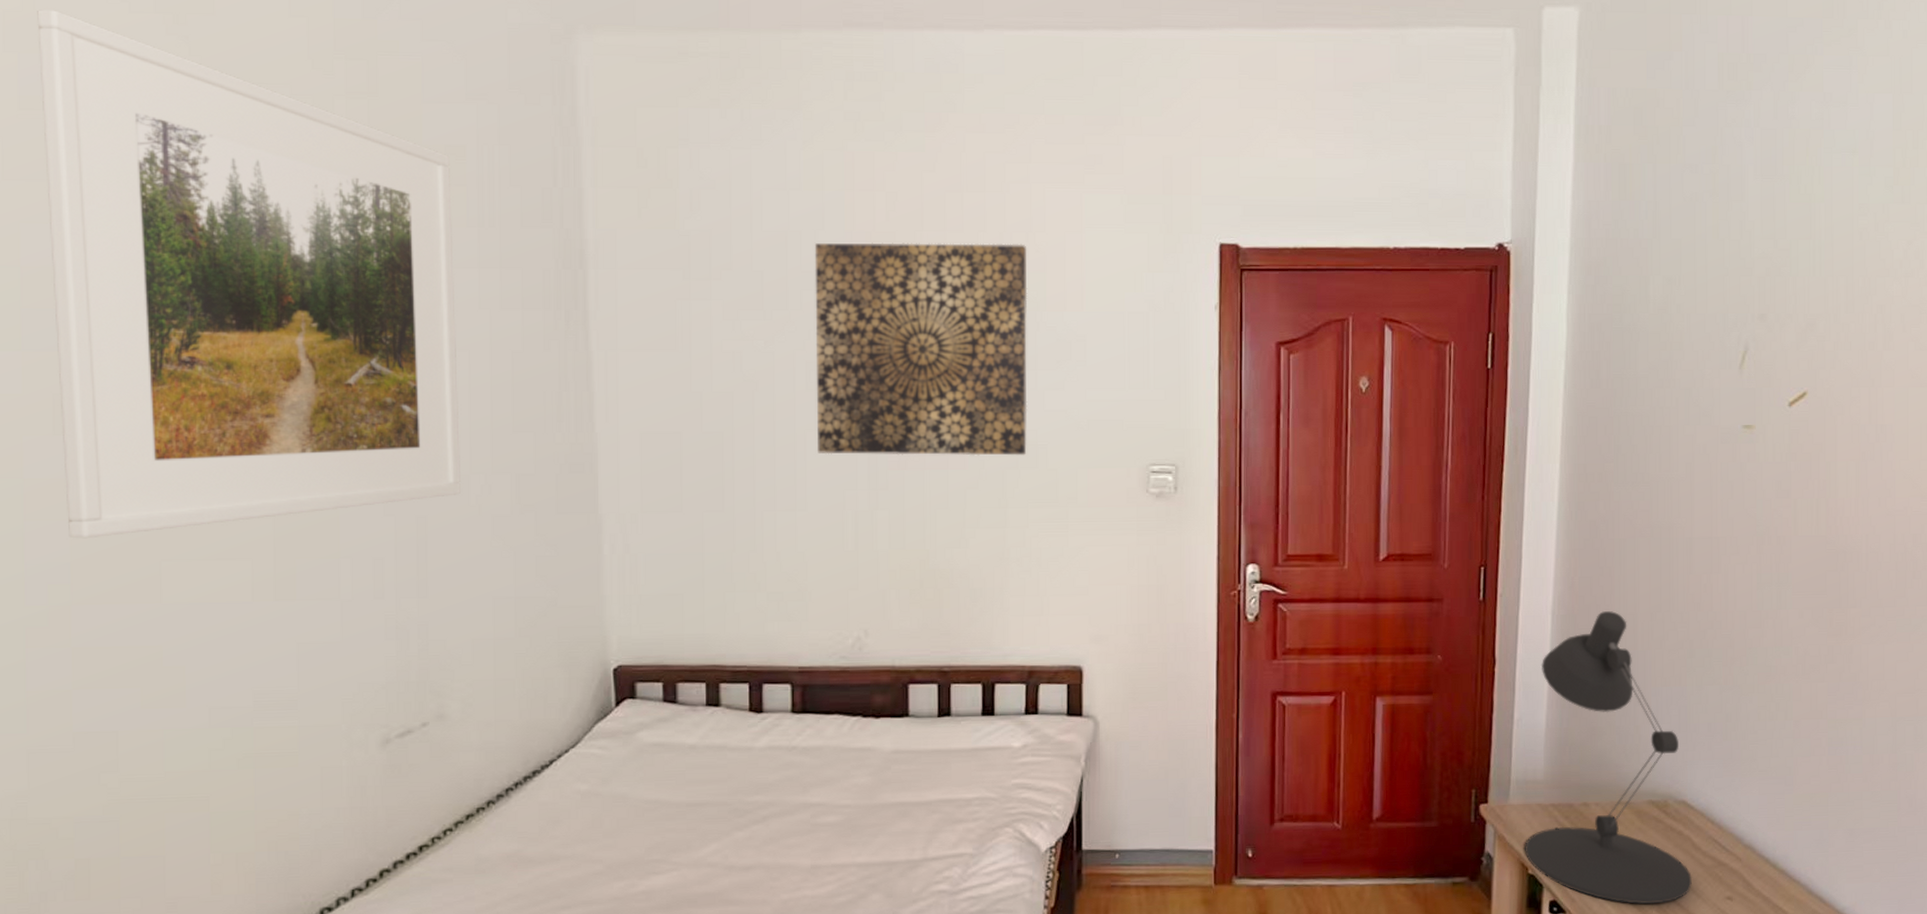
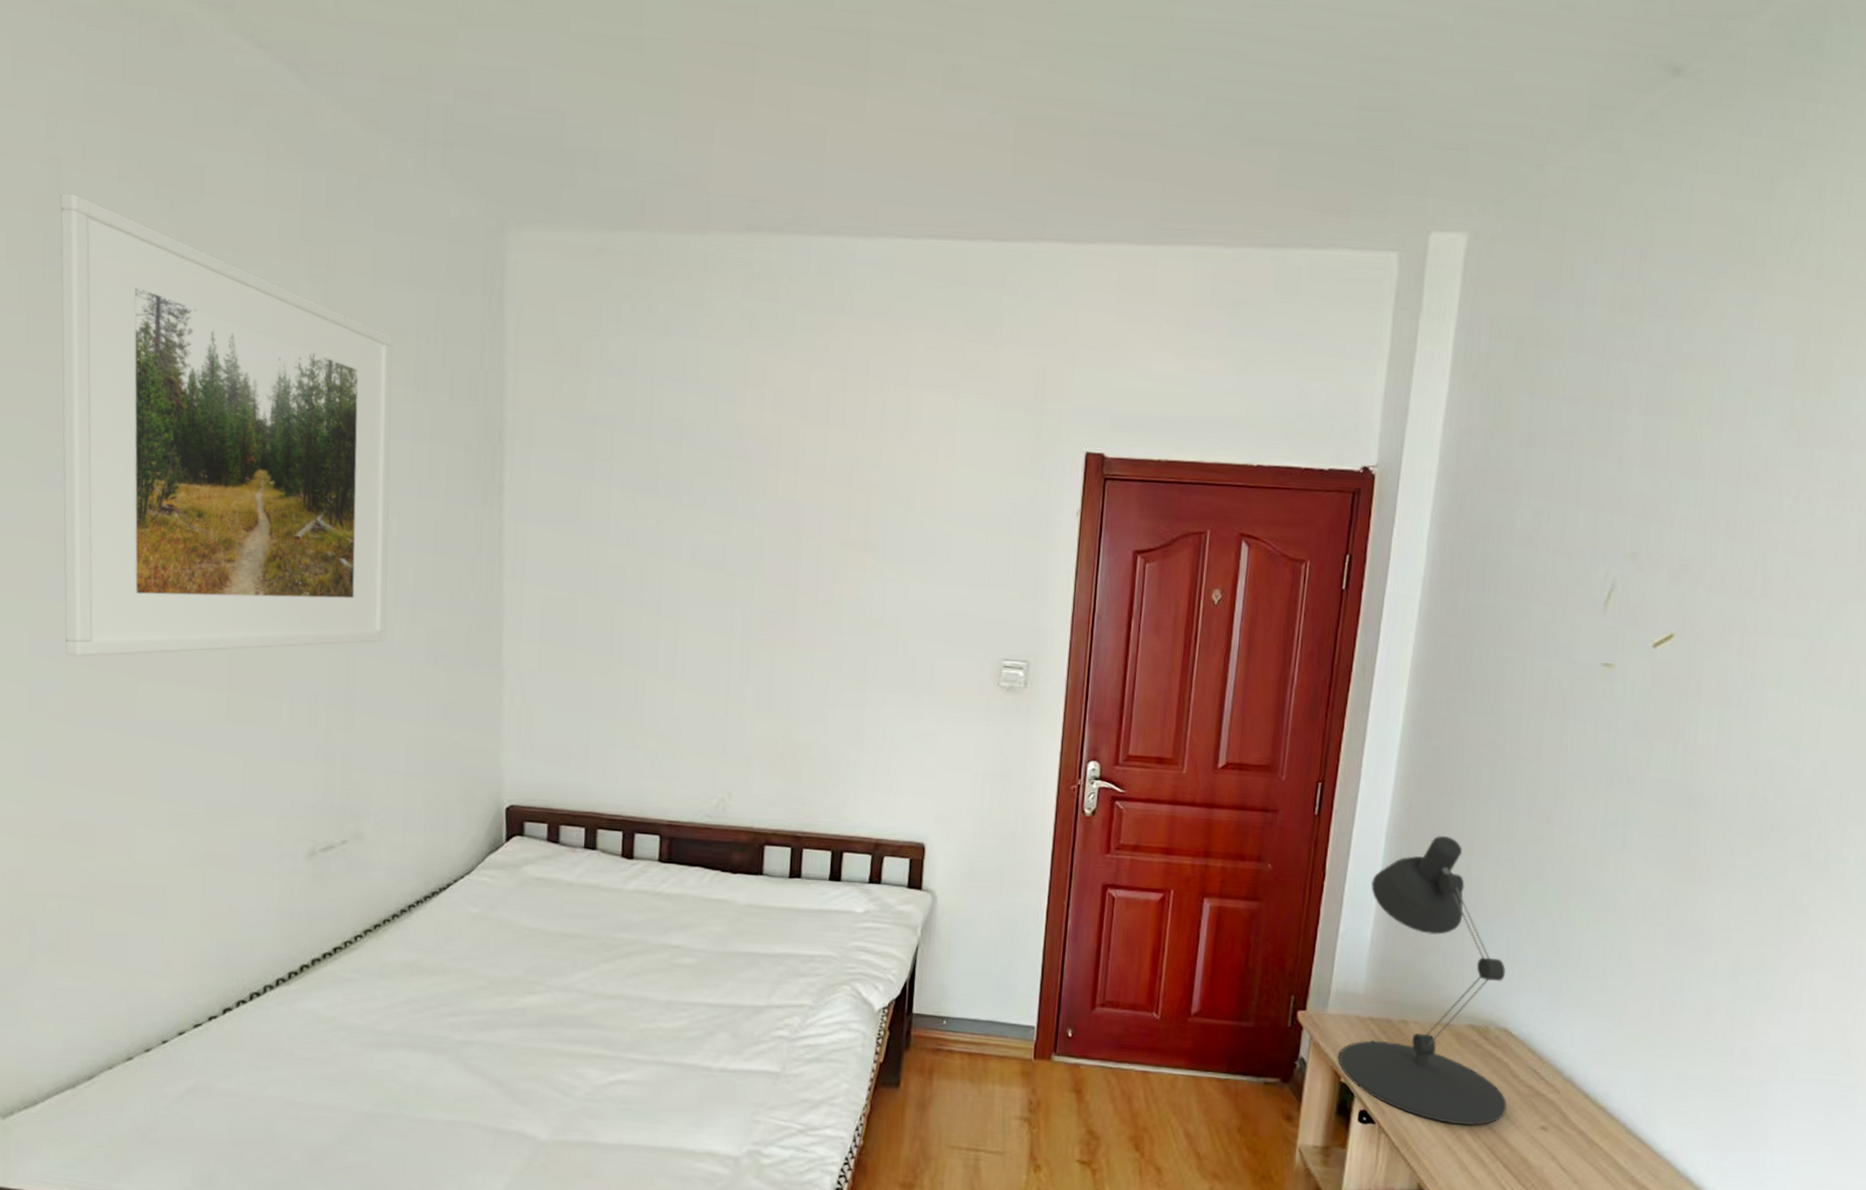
wall art: present [814,242,1028,456] -> none [697,432,901,642]

